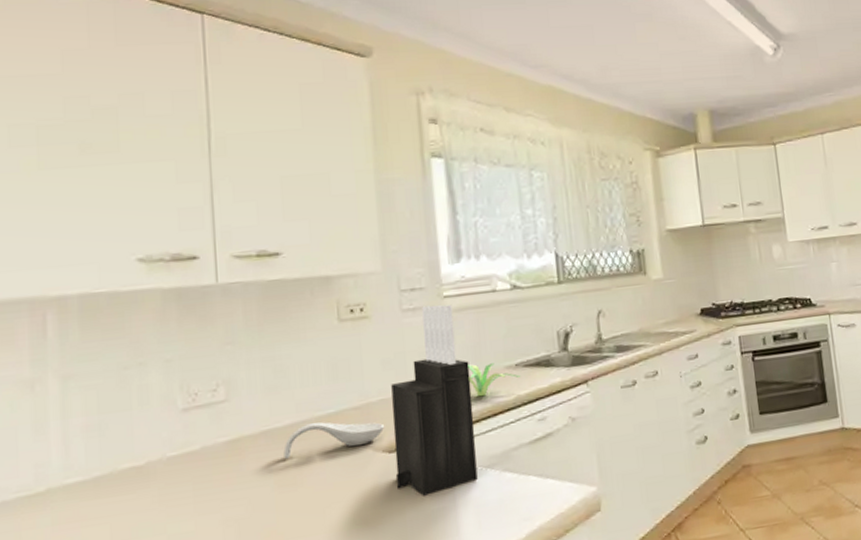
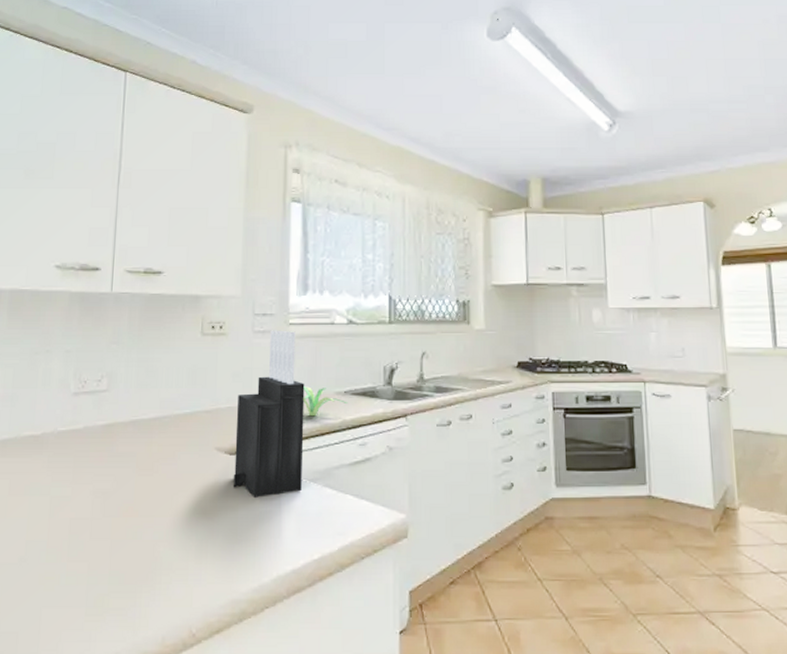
spoon rest: present [283,422,385,459] -> none [146,420,229,447]

